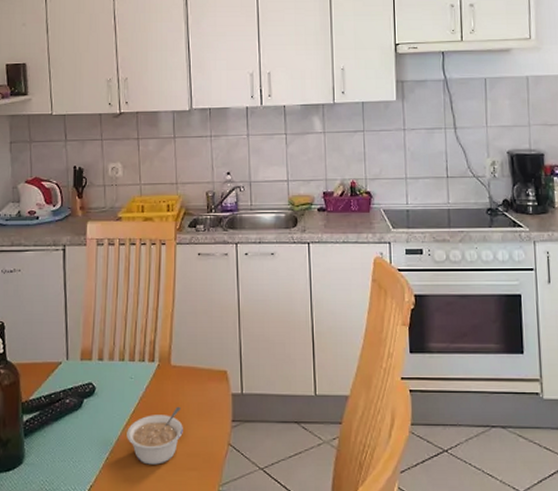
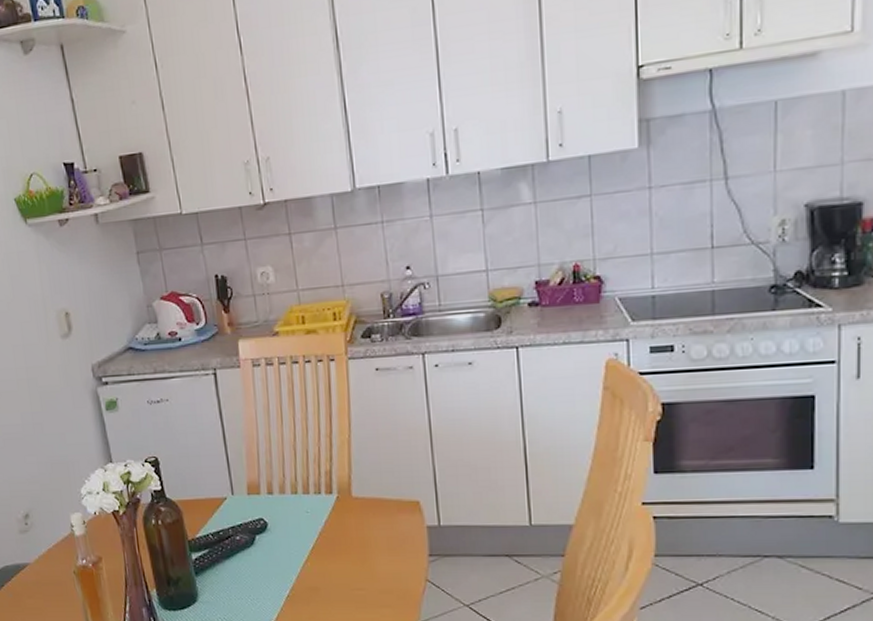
legume: present [127,406,183,465] -> none [307,541,372,602]

